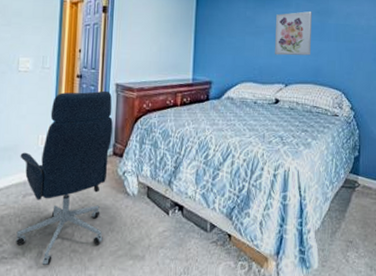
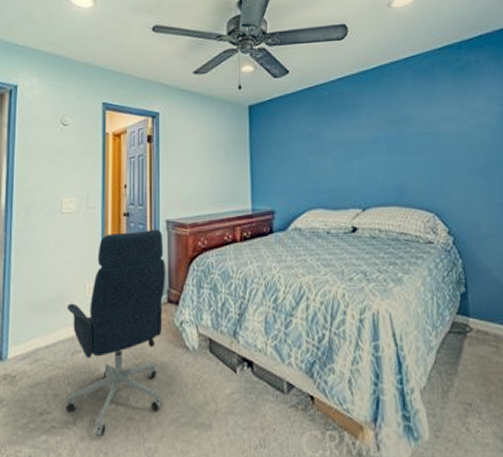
wall art: present [275,11,312,56] -> none [342,121,389,175]

